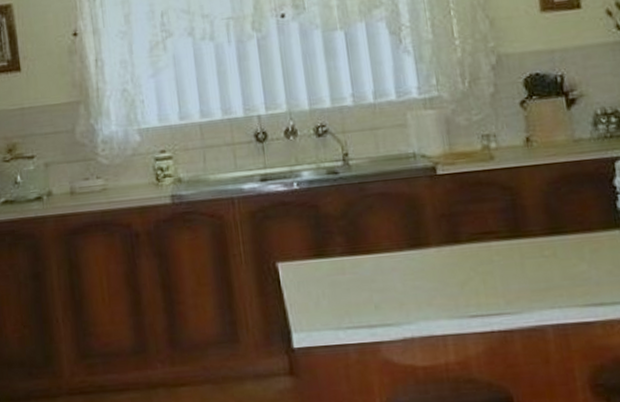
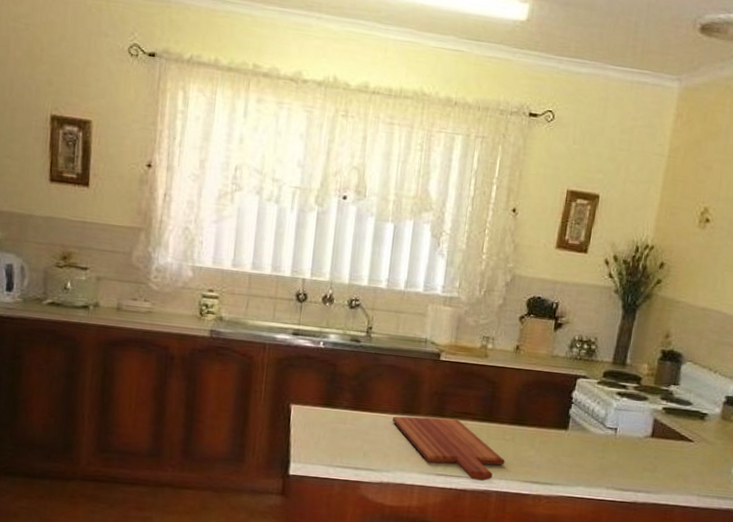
cutting board: none [398,242,553,315] -> present [392,416,506,481]

